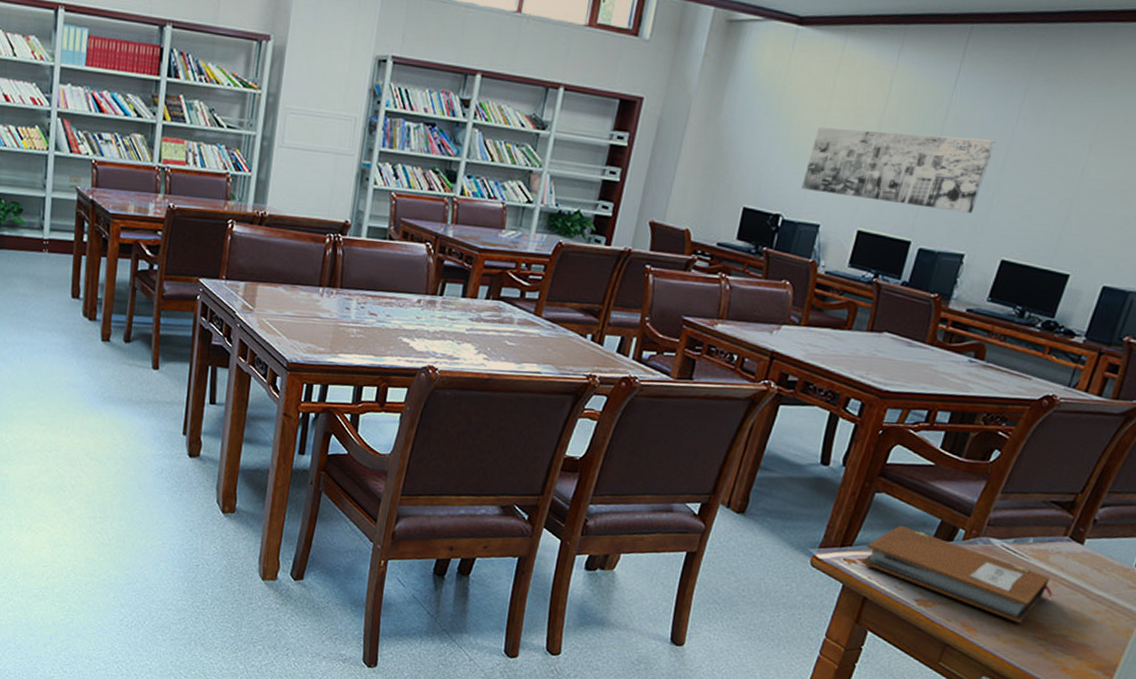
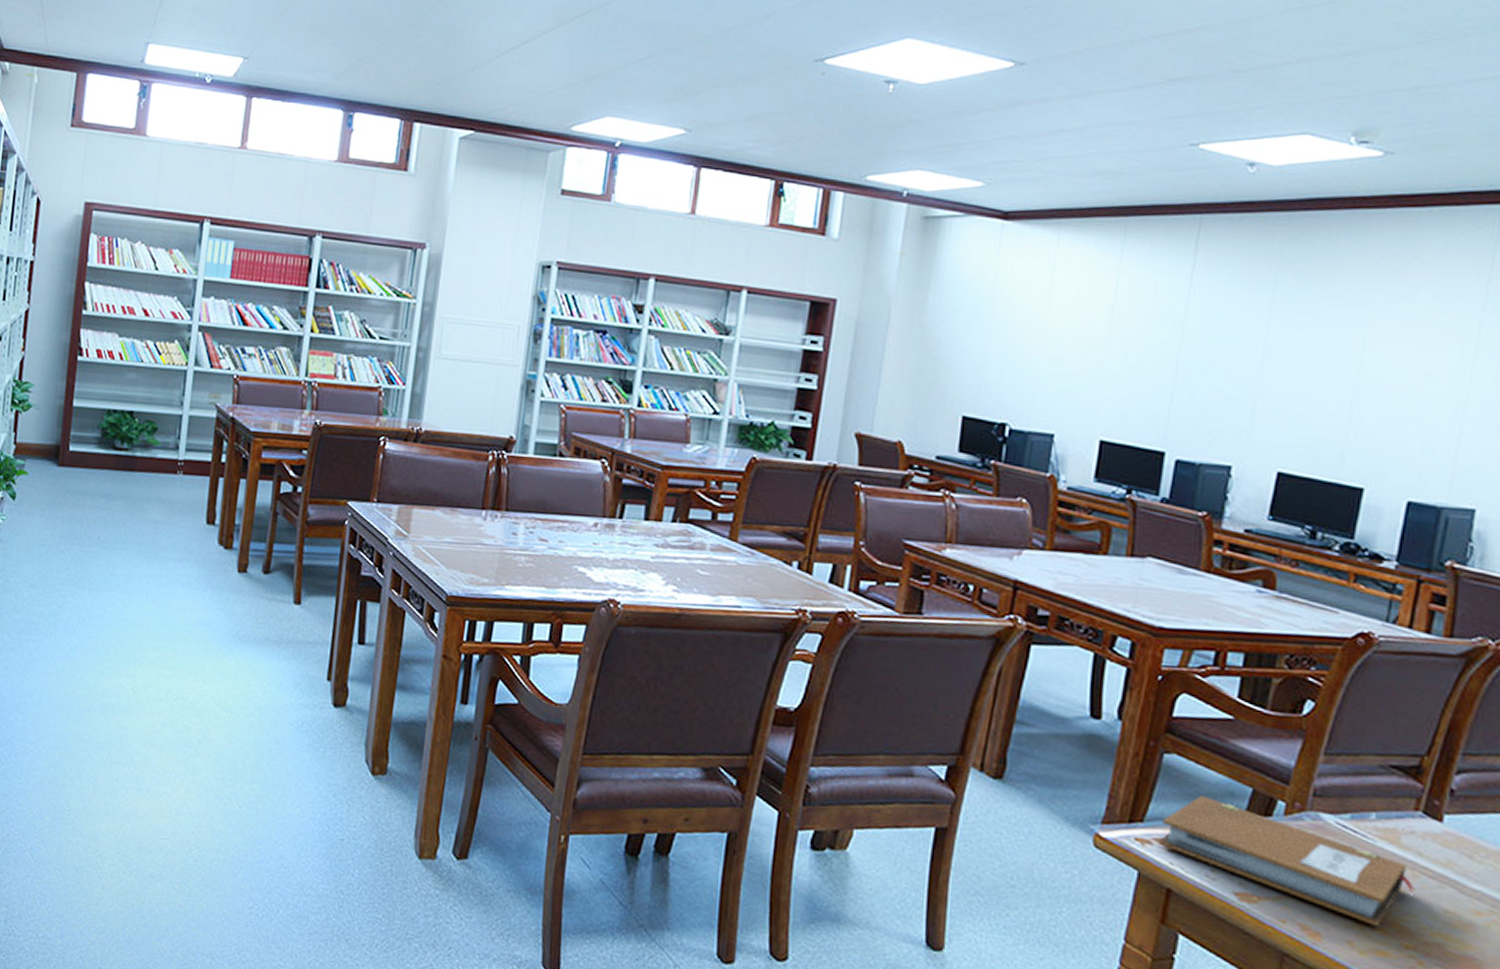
wall art: present [801,127,996,213] -> none [1027,327,1249,419]

